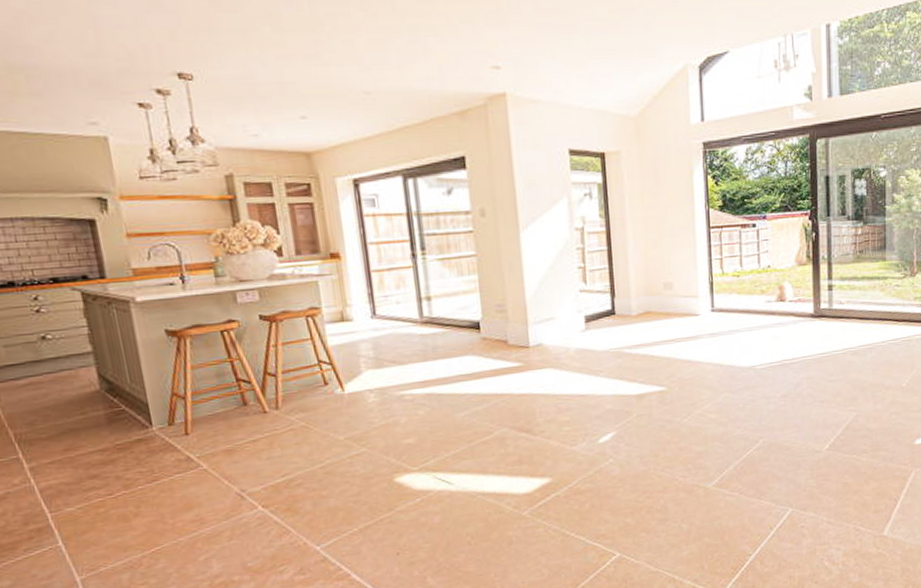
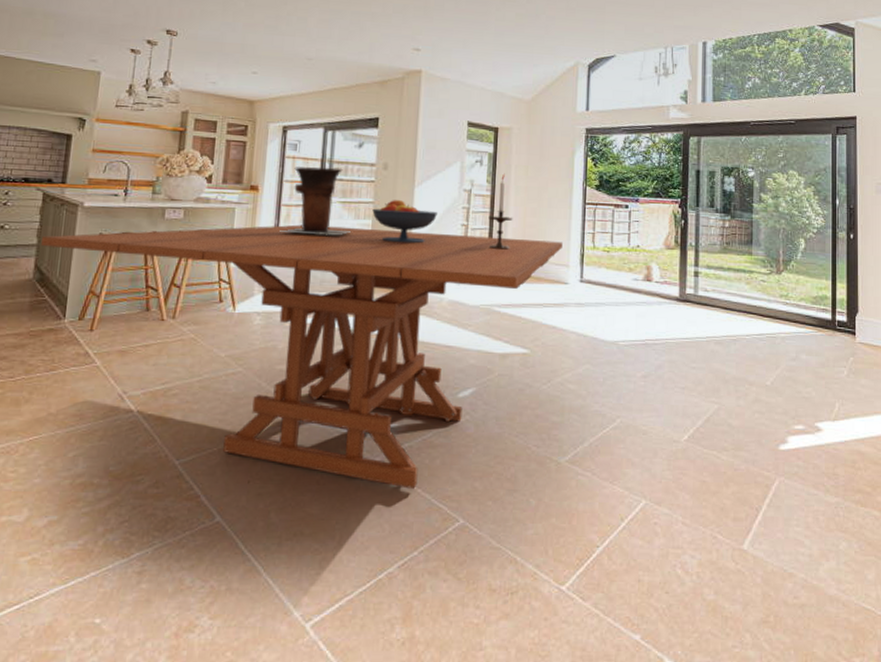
dining table: none [95,272,690,535] -> present [40,224,563,489]
vase: none [375,220,458,301] -> present [280,166,352,236]
fruit bowl: none [476,249,550,297] -> present [372,200,438,244]
candlestick: none [606,204,634,289] -> present [488,173,513,250]

